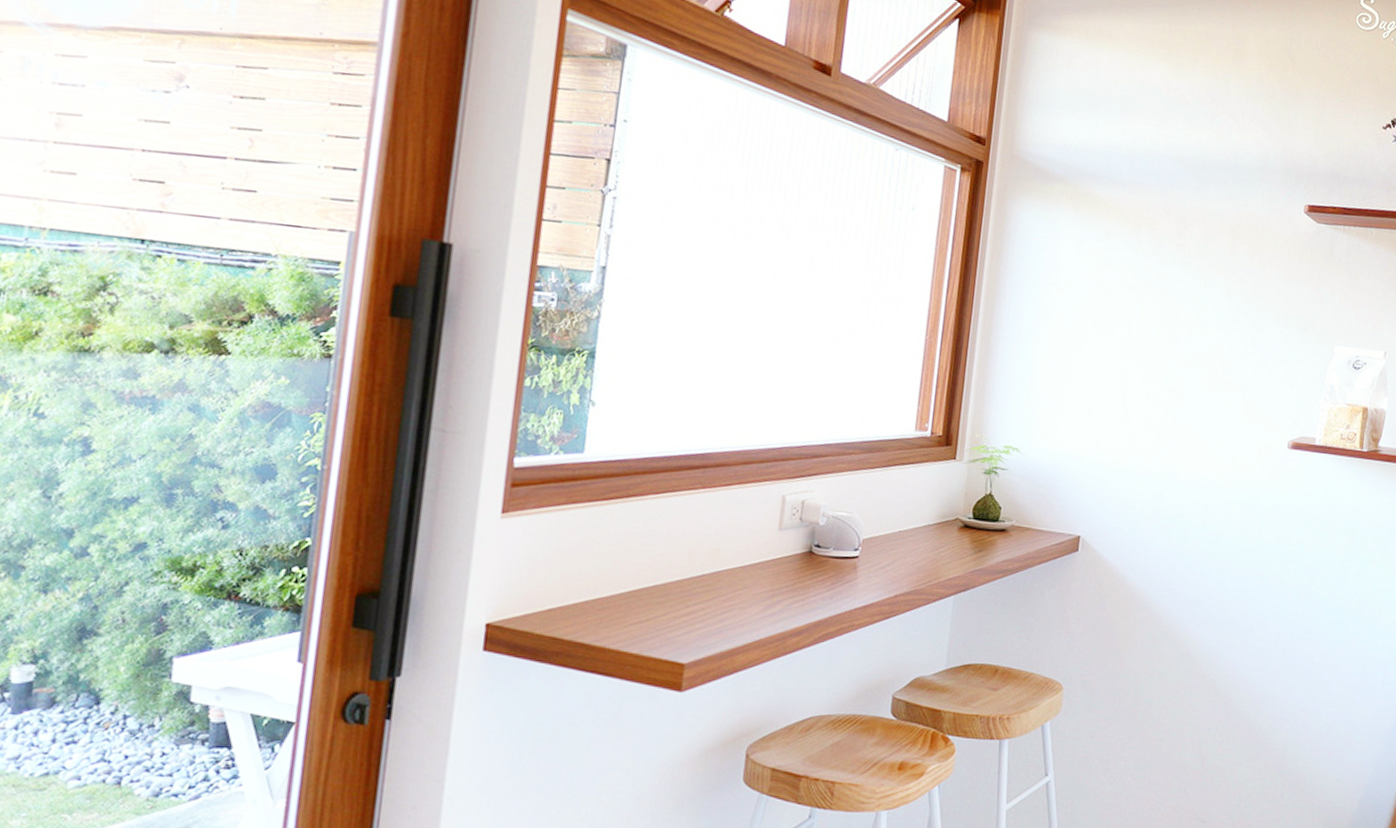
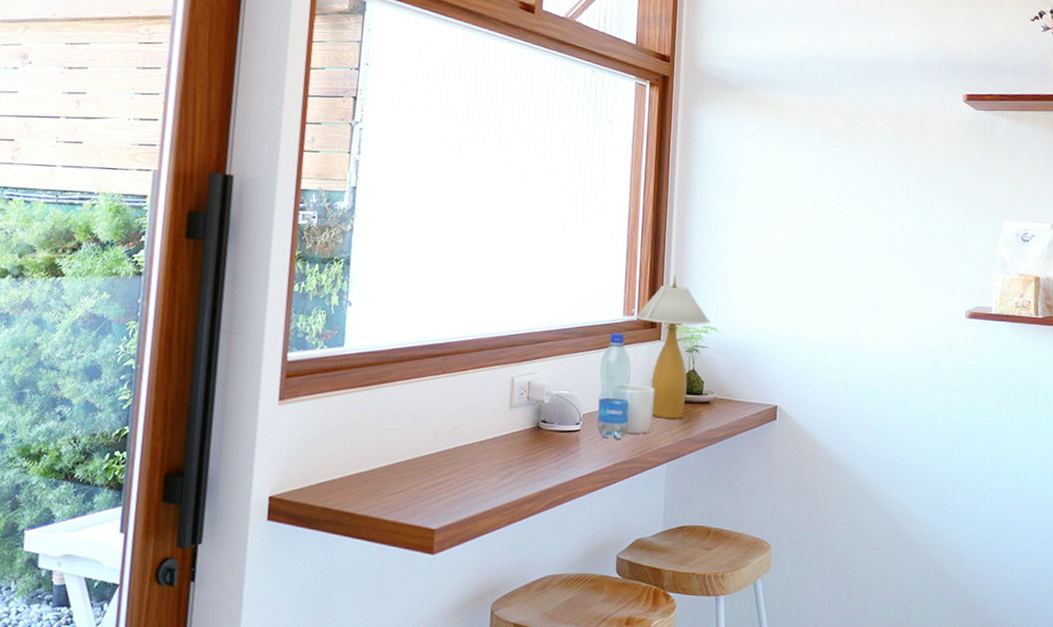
bottle: none [878,449,921,568] -> present [597,332,631,439]
mug: none [910,506,947,563] -> present [626,383,655,434]
table lamp: none [928,387,1013,548] -> present [634,274,711,419]

